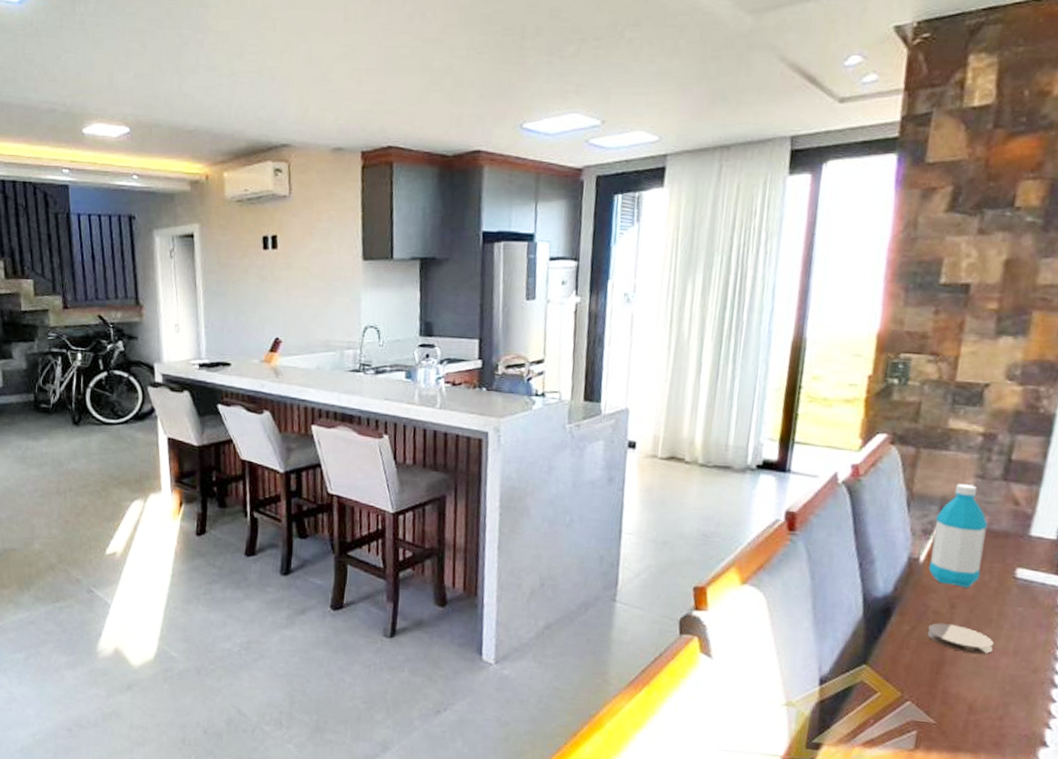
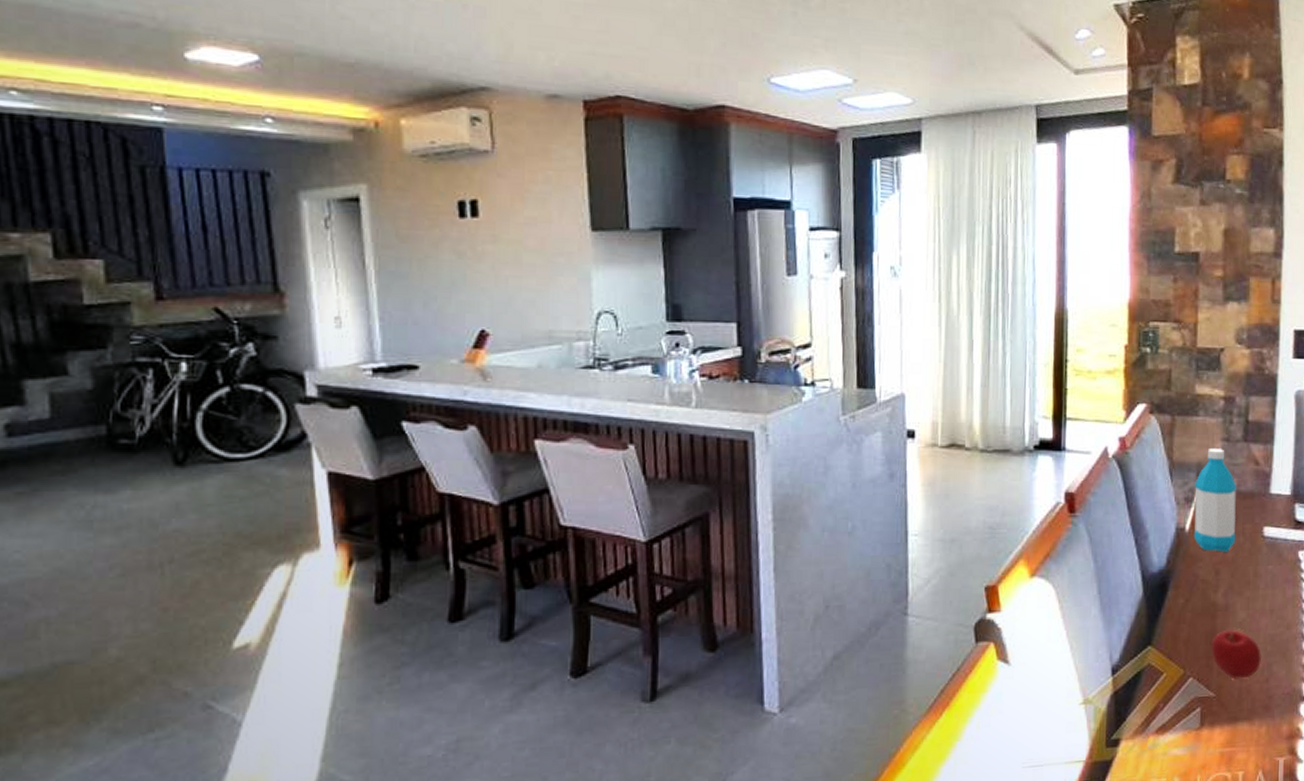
coaster: present [926,623,993,654] -> none [1199,591,1253,619]
apple: none [936,663,998,713] -> present [1211,629,1262,679]

